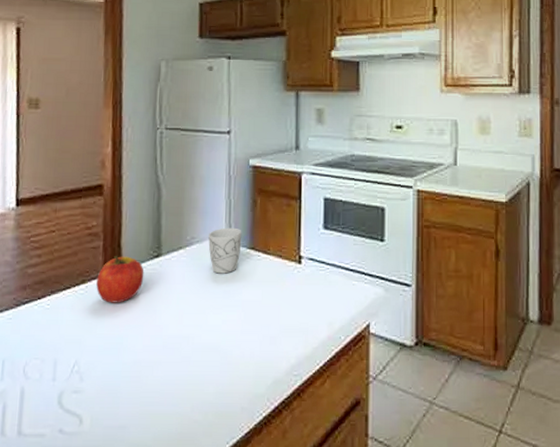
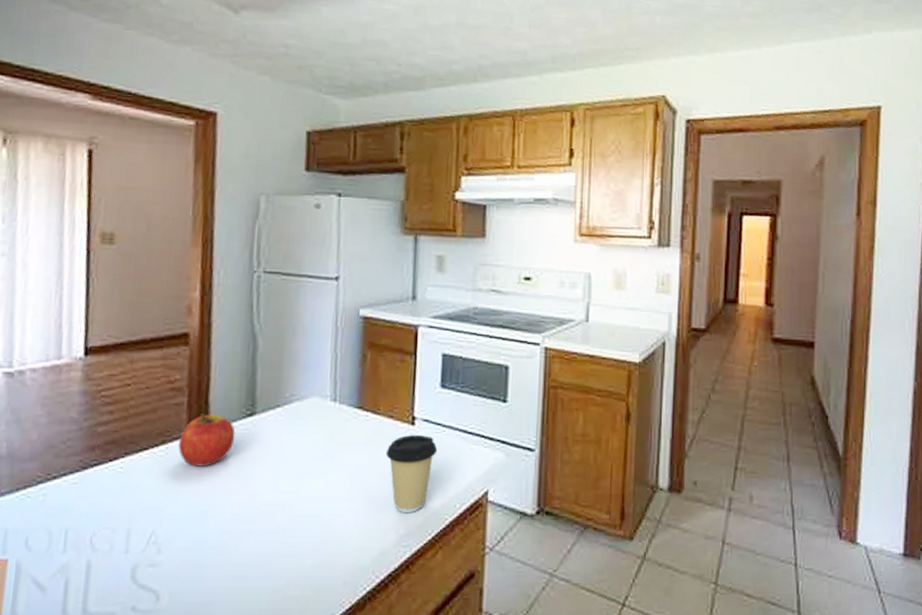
mug: present [208,227,242,274] -> none [310,384,349,435]
coffee cup: none [276,272,323,344] -> present [385,434,438,512]

